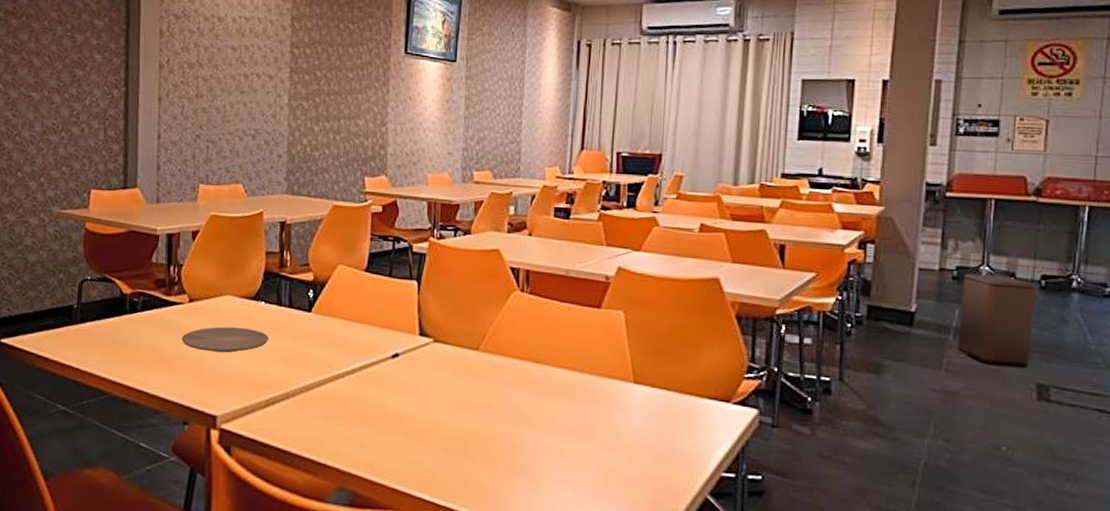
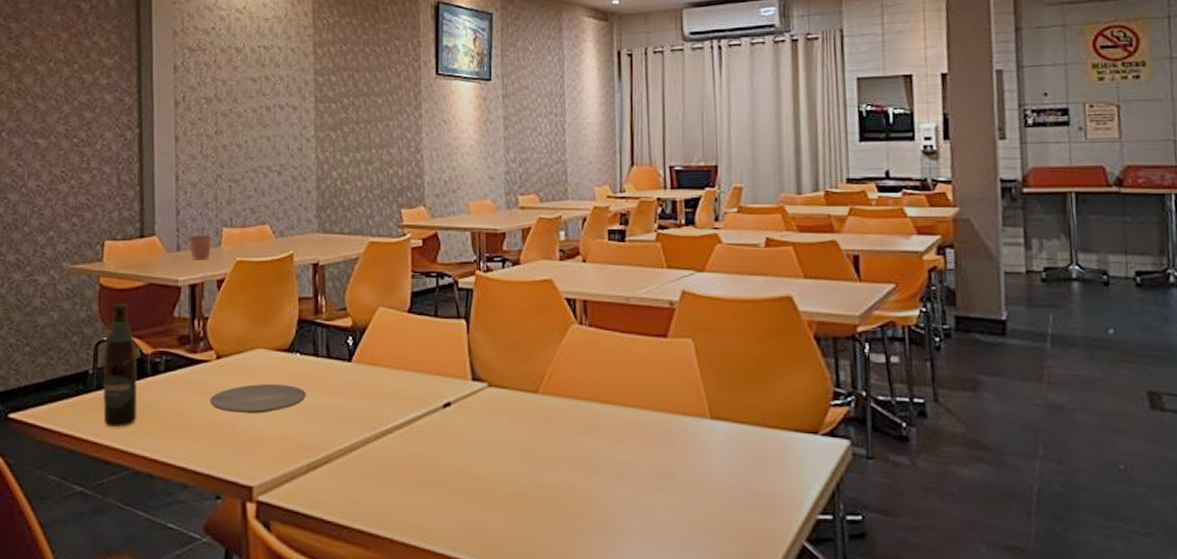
bottle: none [85,246,117,357] -> present [102,303,138,428]
cup: none [168,189,189,213] -> present [189,235,211,260]
pedal bin: present [952,273,1036,368] -> none [1052,274,1136,375]

